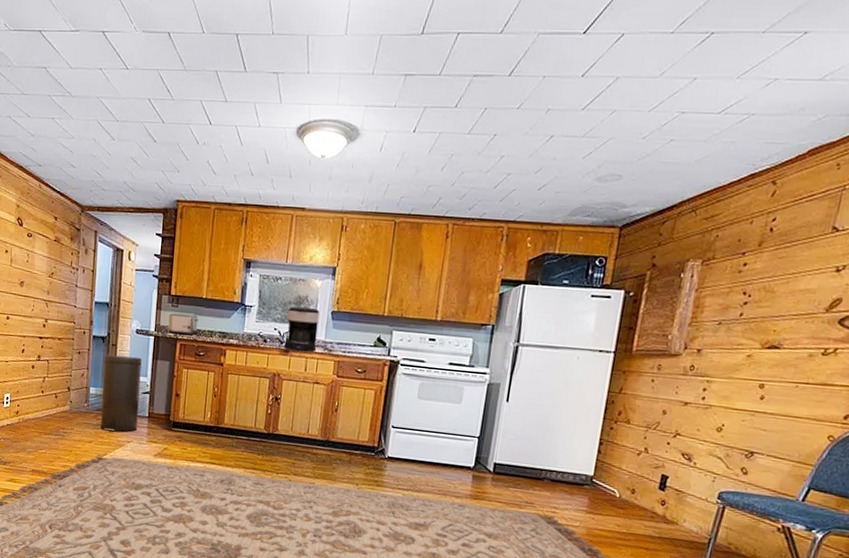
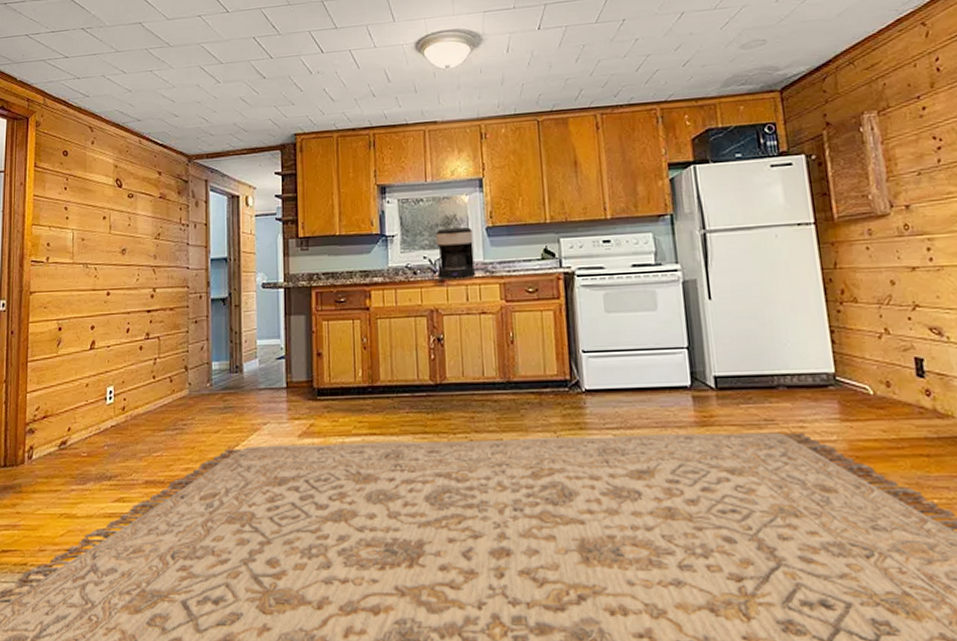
pedal bin: present [101,355,142,433] -> none [226,315,274,414]
toaster: present [168,313,199,336] -> none [299,256,335,282]

